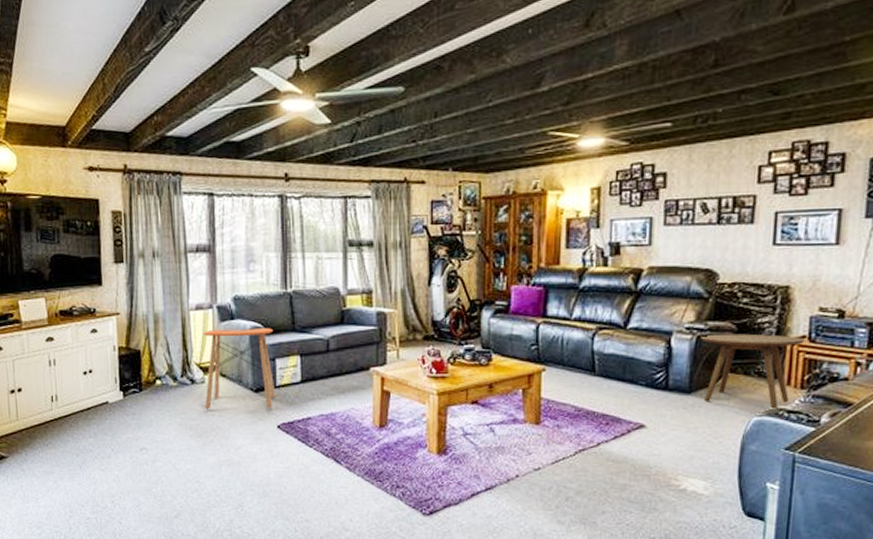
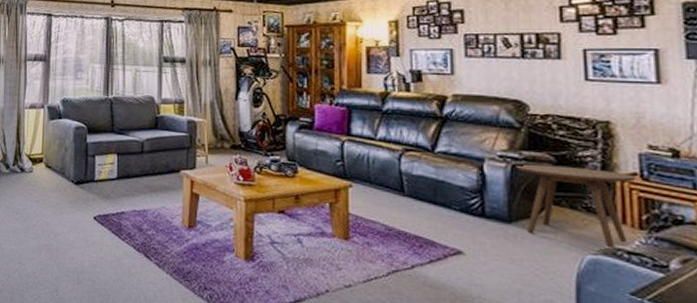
side table: present [203,328,276,410] -> none [31,126,95,200]

